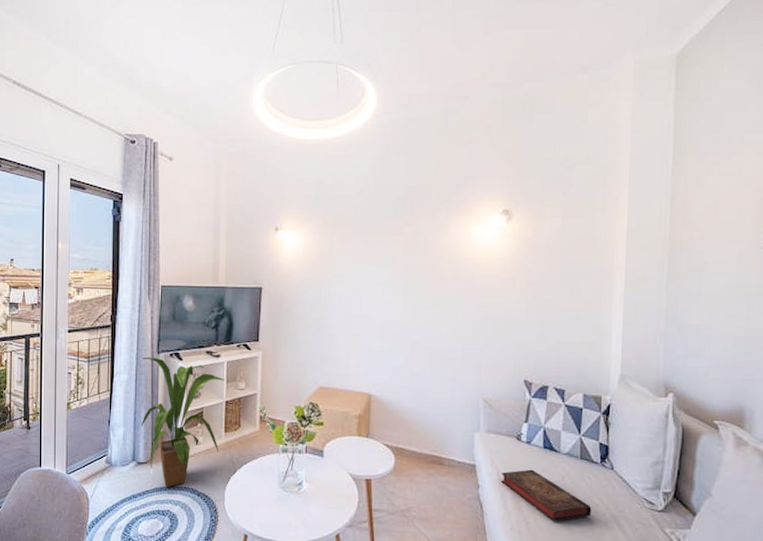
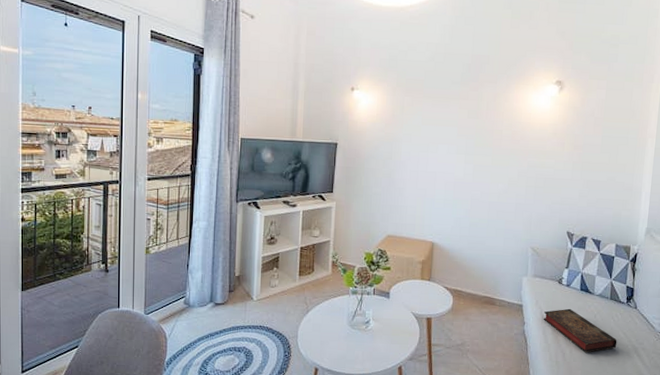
house plant: present [142,358,225,487] -> none [220,206,301,326]

